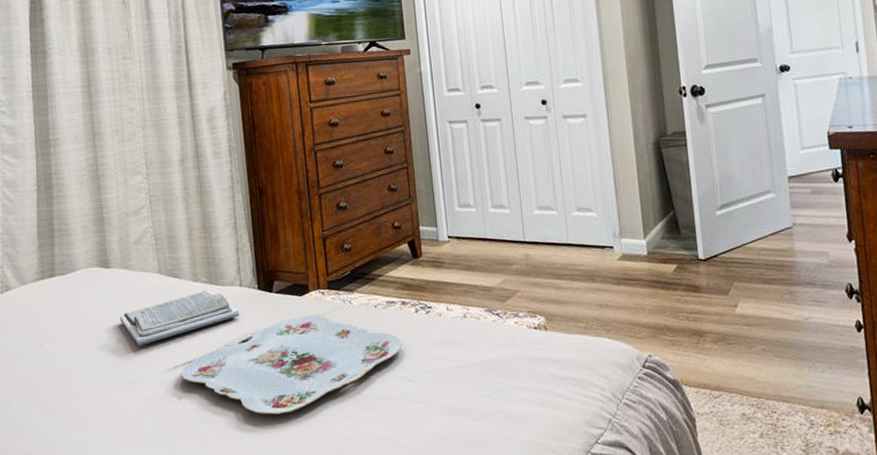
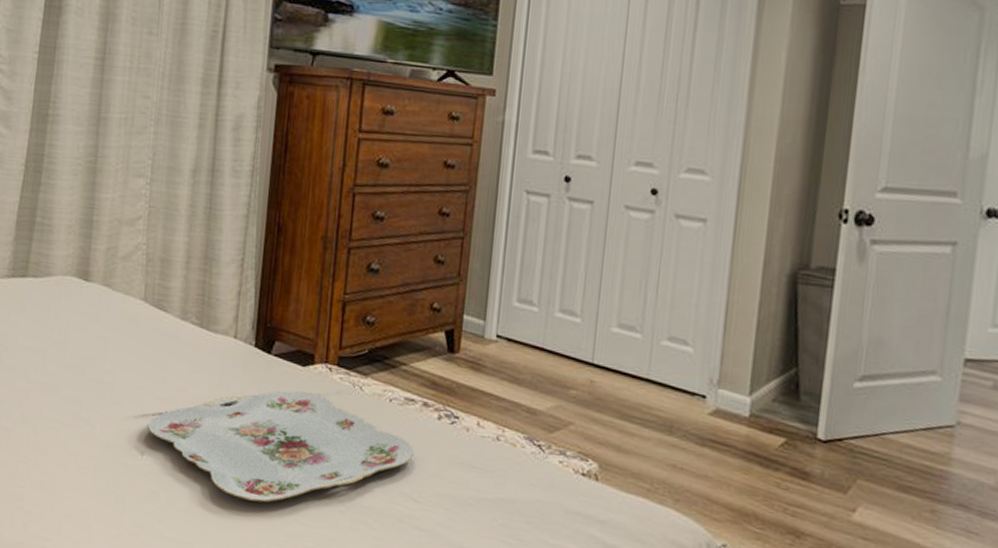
book: present [120,290,240,347] -> none [91,332,229,383]

